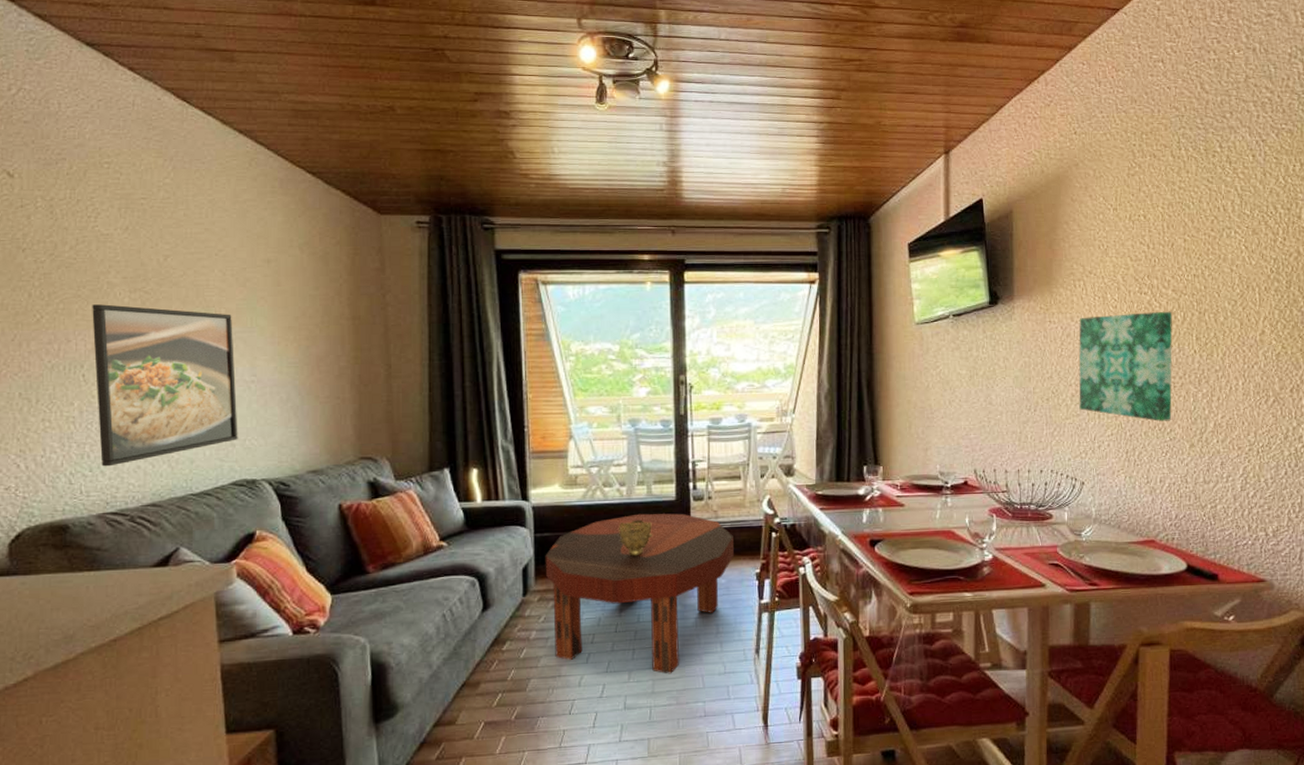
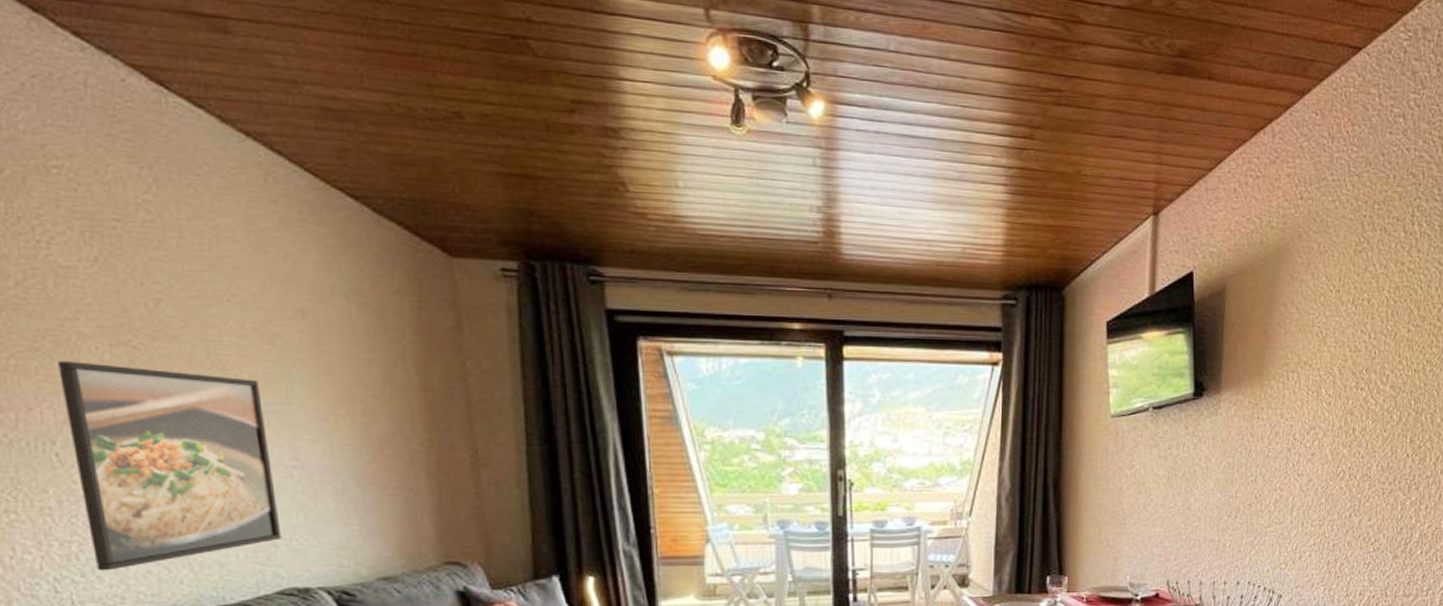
wall art: present [1078,312,1173,422] -> none [1282,410,1387,531]

